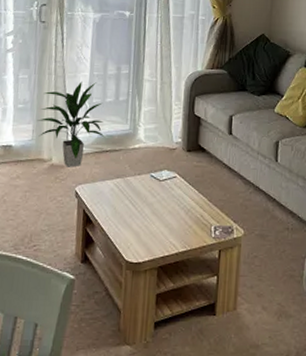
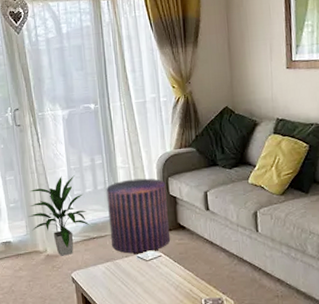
stool: none [125,94,192,172] -> present [106,178,171,254]

